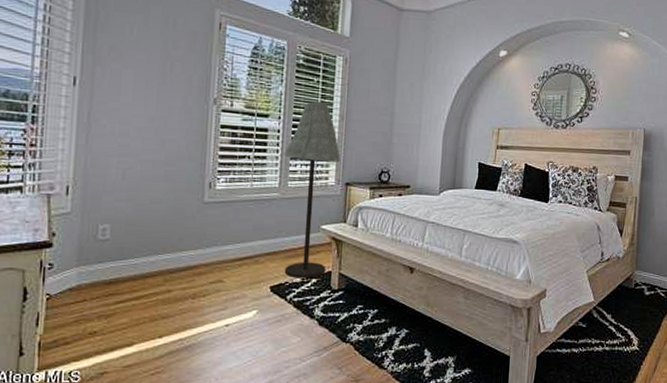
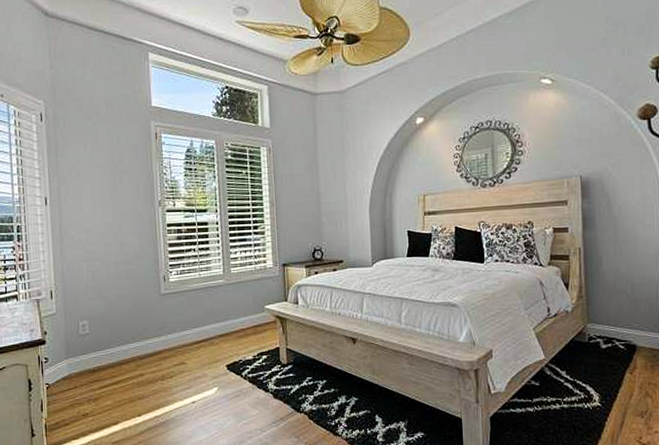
floor lamp: present [283,101,340,279] -> none [224,191,275,356]

